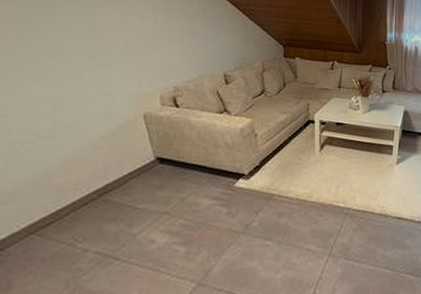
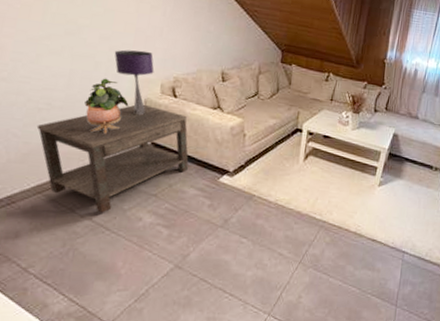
side table: none [21,119,200,243] -> present [36,104,189,213]
potted plant: none [76,98,127,157] -> present [84,78,129,134]
table lamp: none [104,64,151,132] -> present [114,50,154,116]

